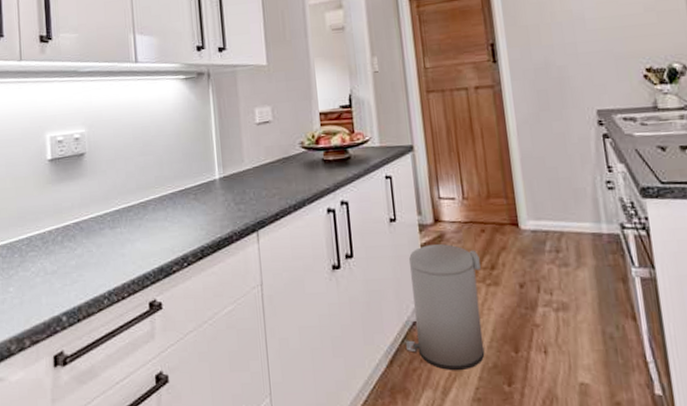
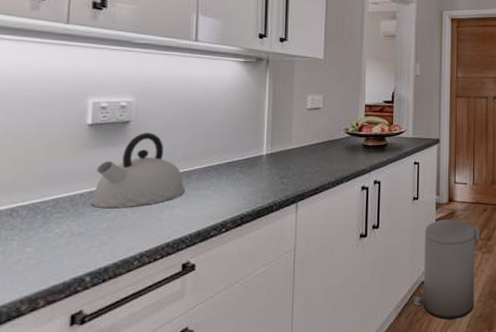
kettle: none [58,163,144,246] -> present [90,133,185,209]

